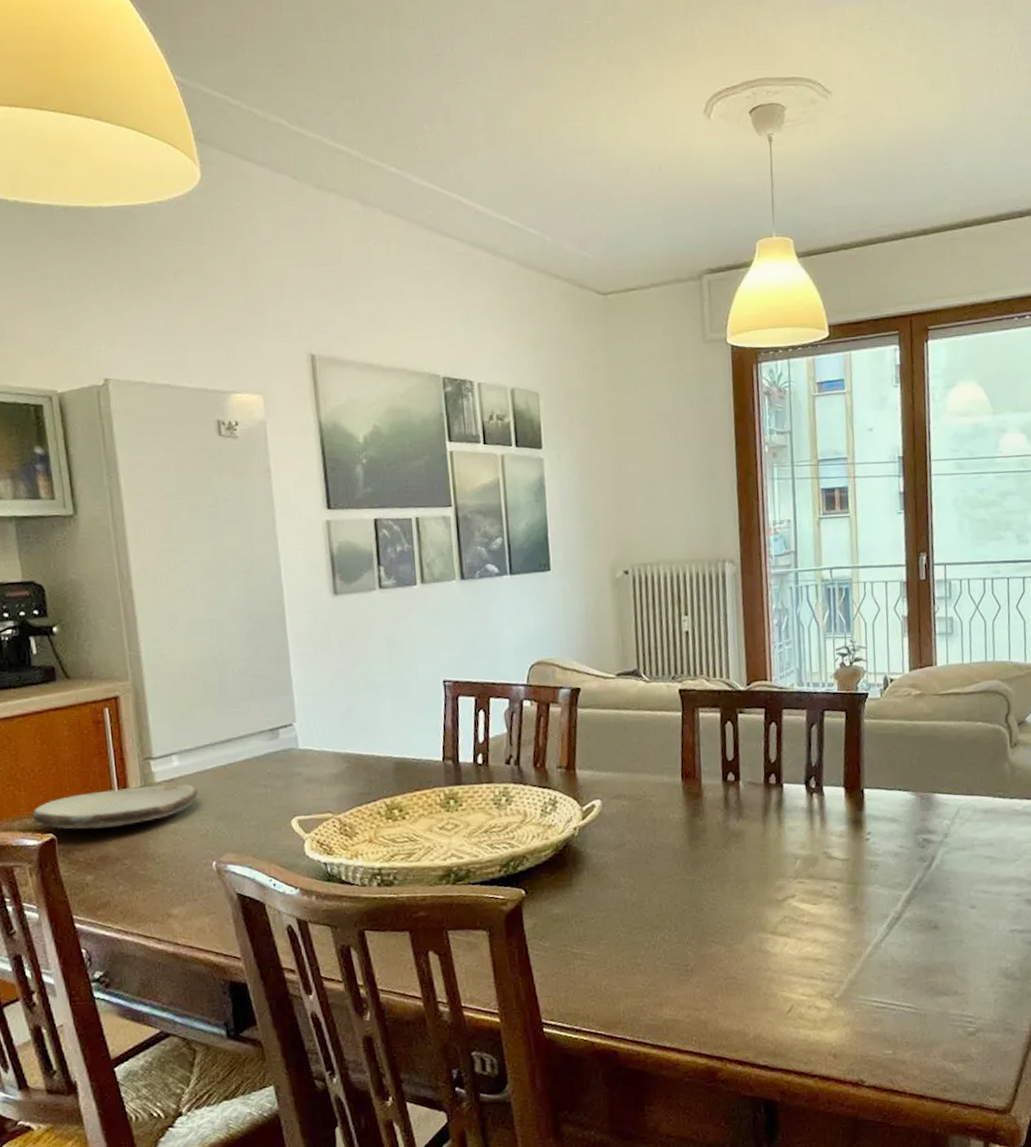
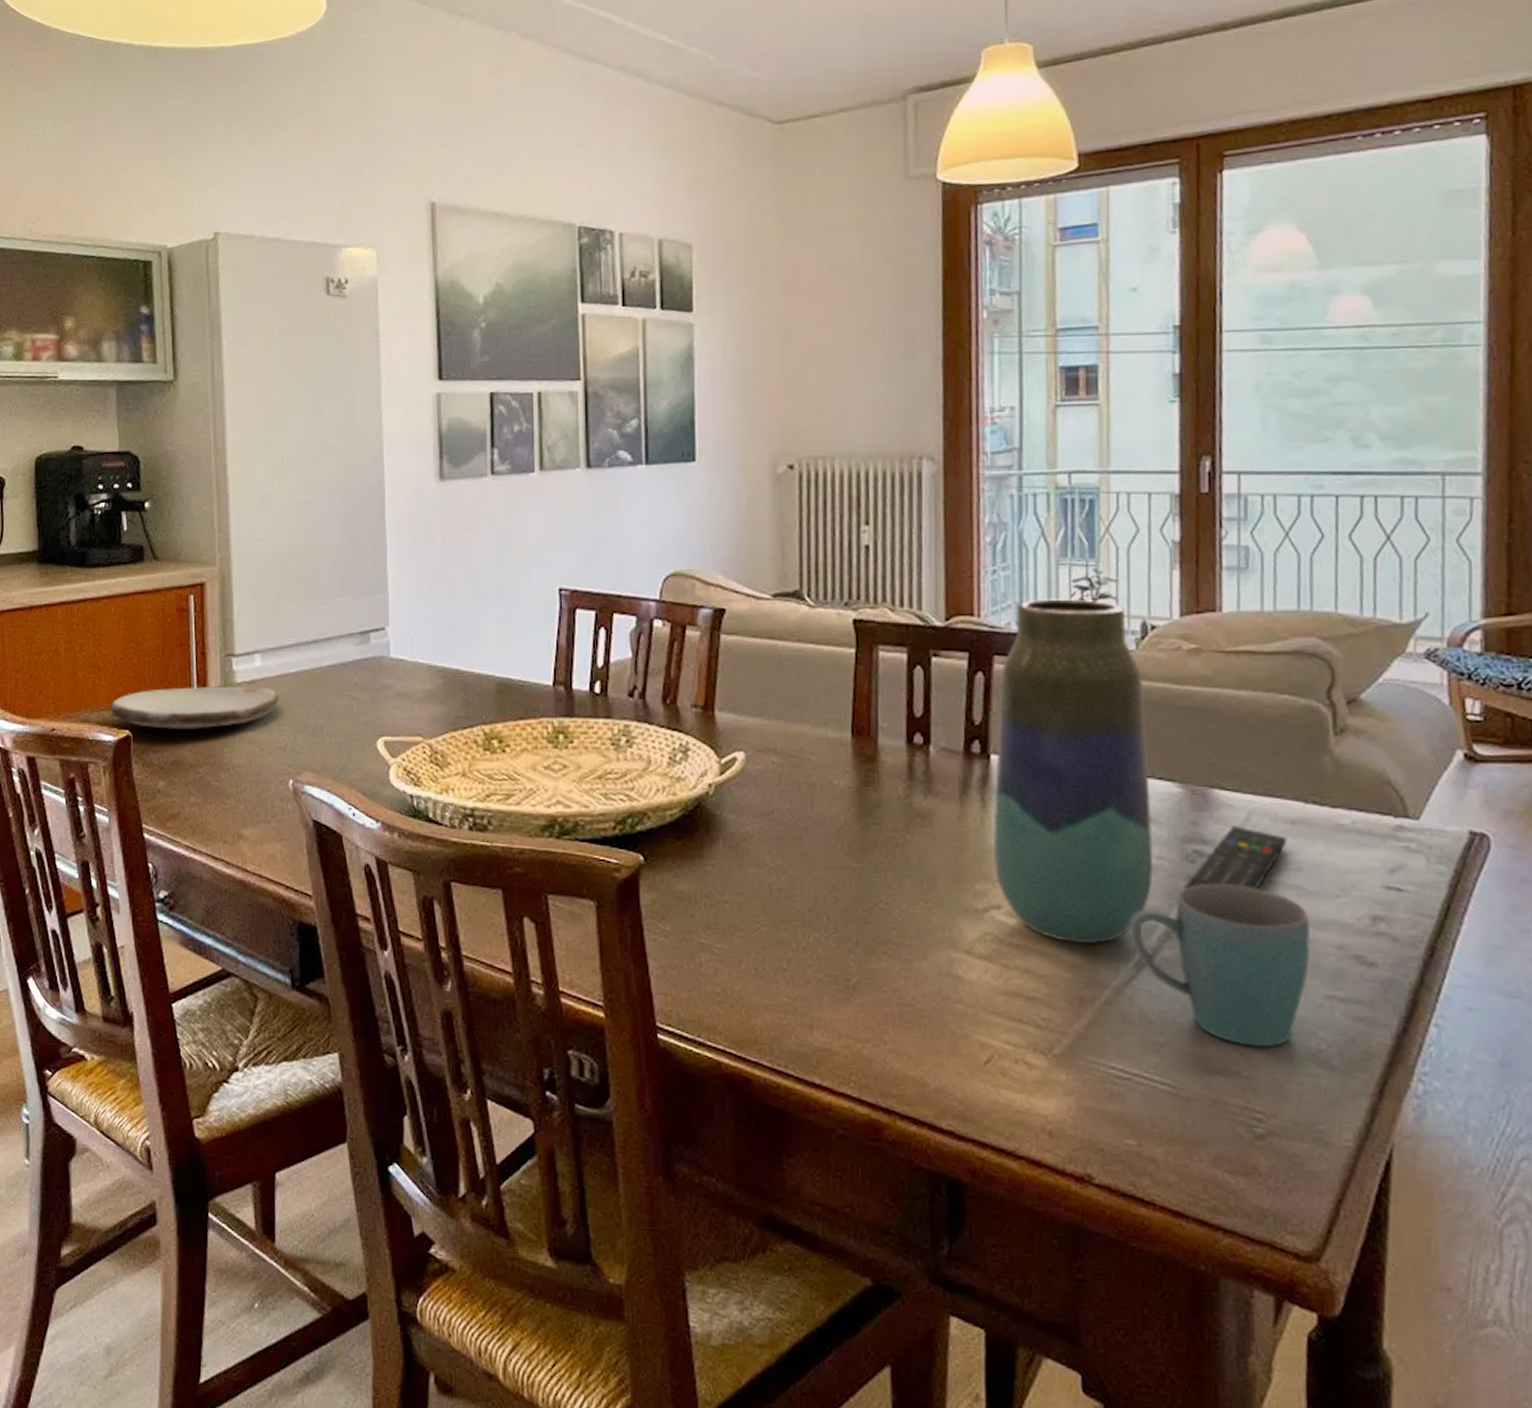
vase: none [787,662,897,916] -> present [993,598,1154,944]
mug: none [882,860,1000,972] -> present [1128,884,1310,1048]
remote control: none [917,818,983,868] -> present [1183,826,1288,890]

